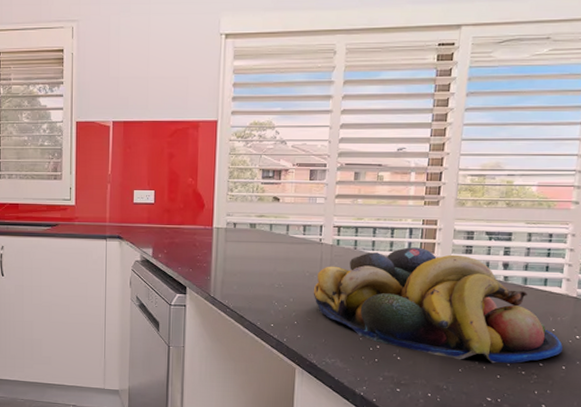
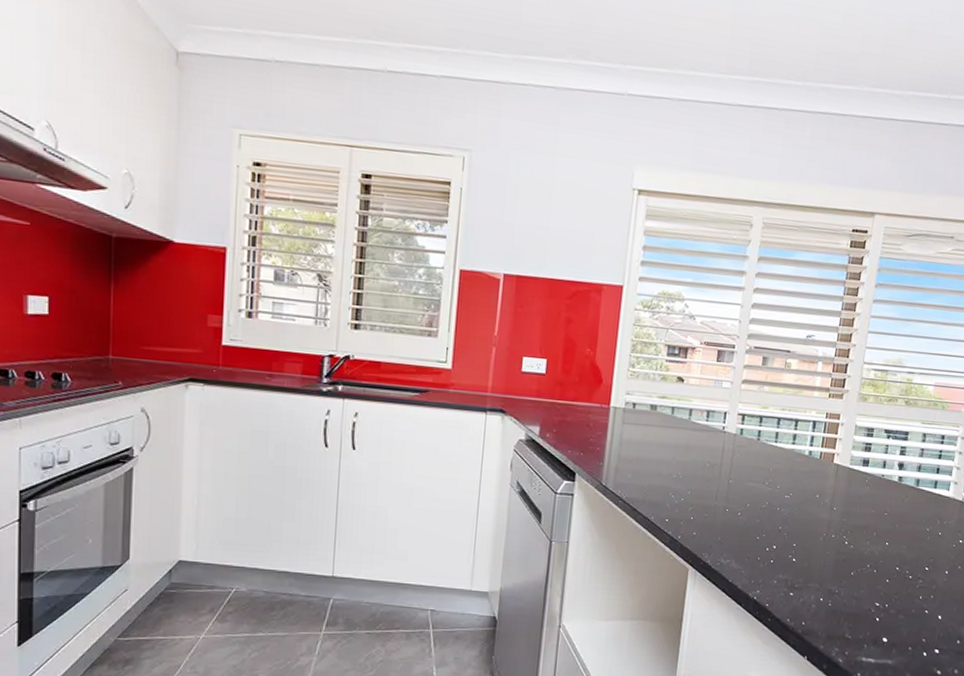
fruit bowl: present [313,247,563,364] -> none [712,441,947,567]

